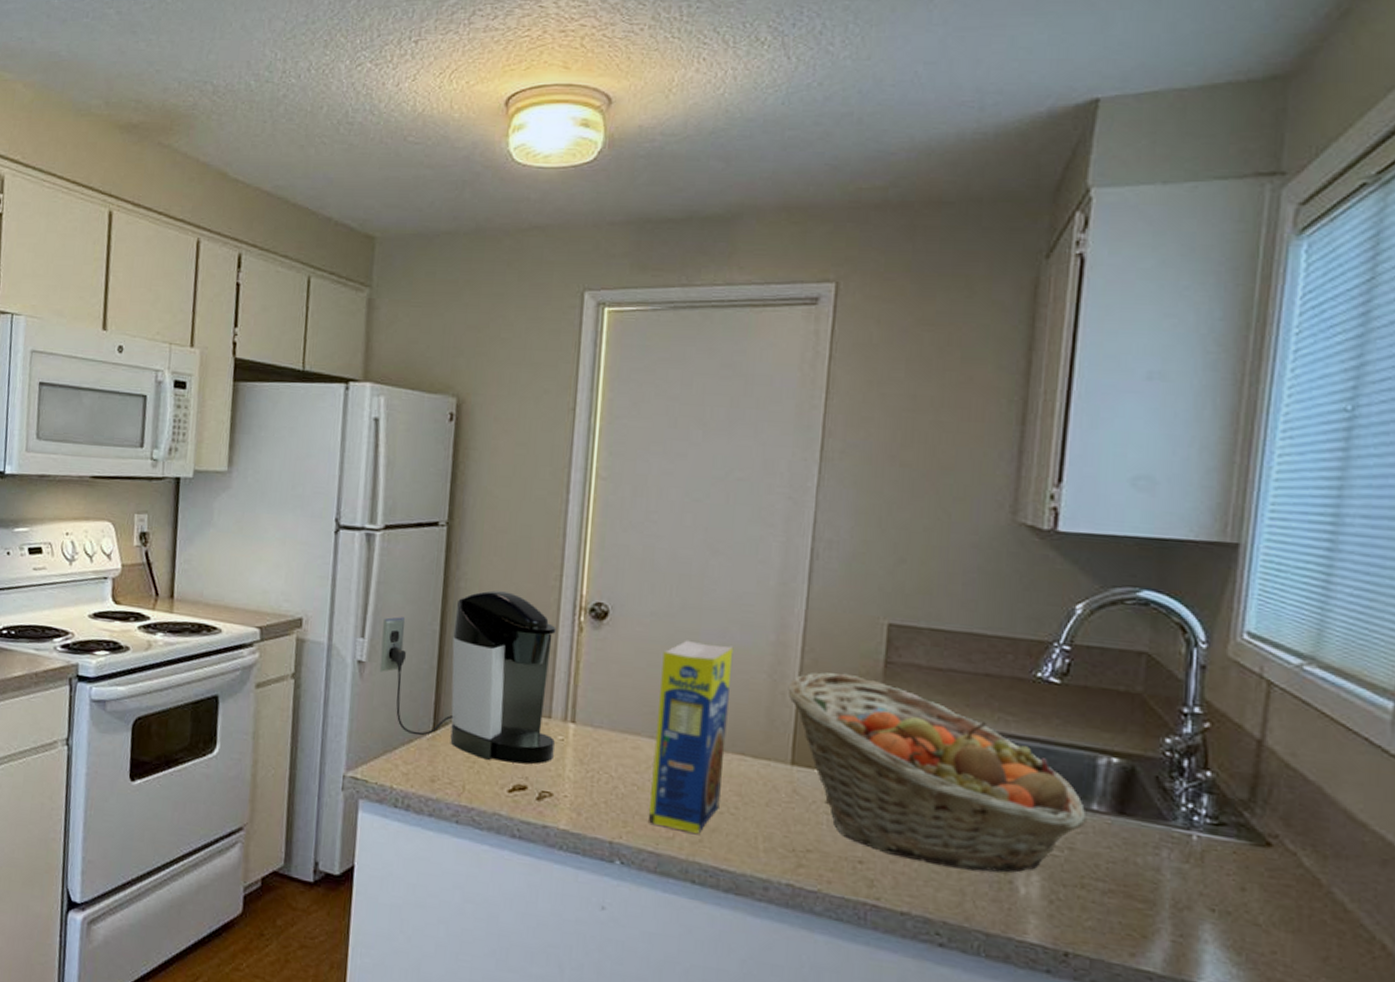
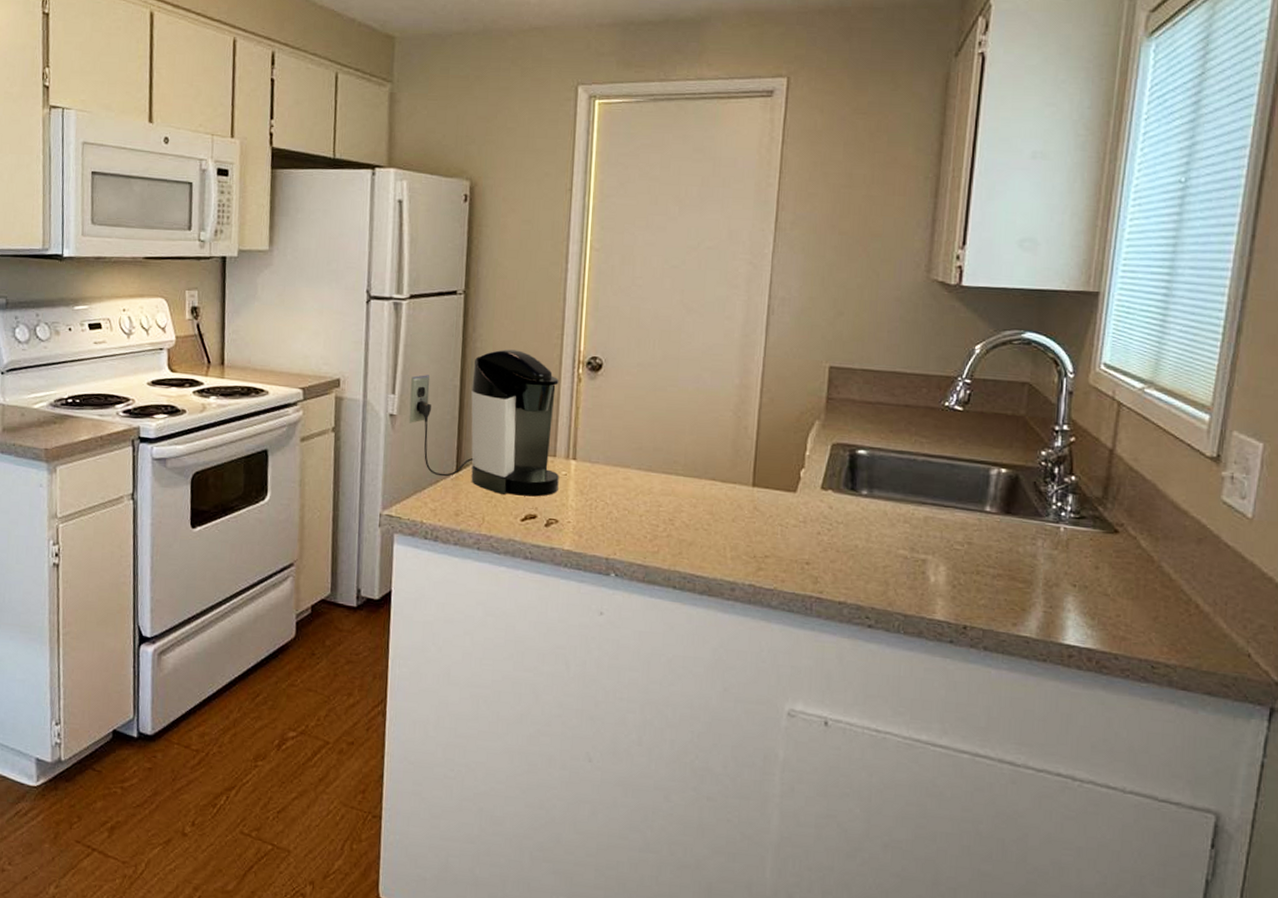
legume: present [649,640,734,834] -> none [638,386,706,547]
fruit basket: present [788,672,1087,873] -> none [749,408,982,566]

